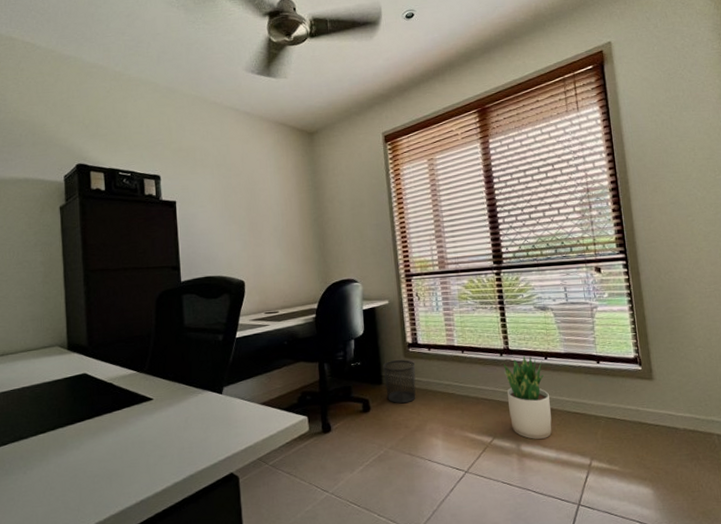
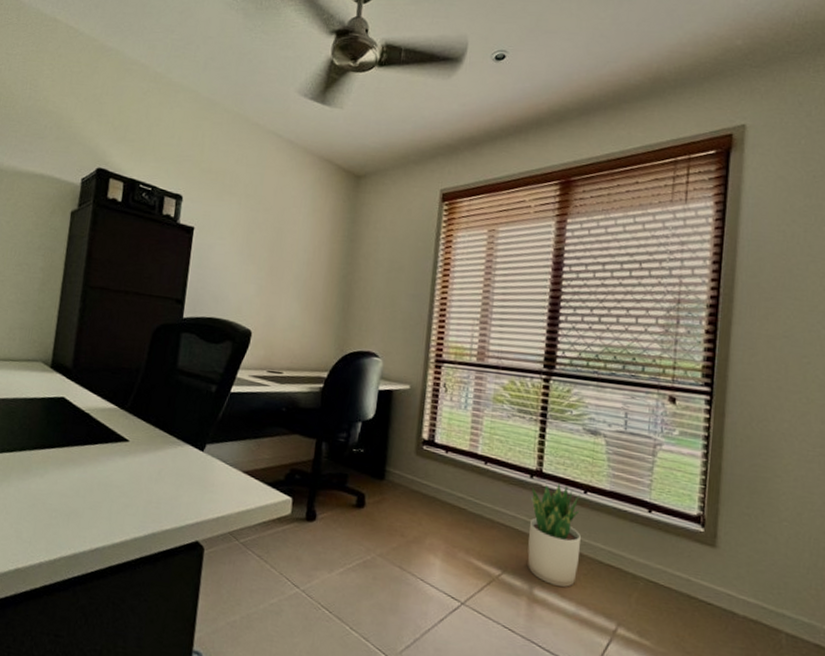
waste bin: present [383,360,416,404] -> none [387,455,426,509]

